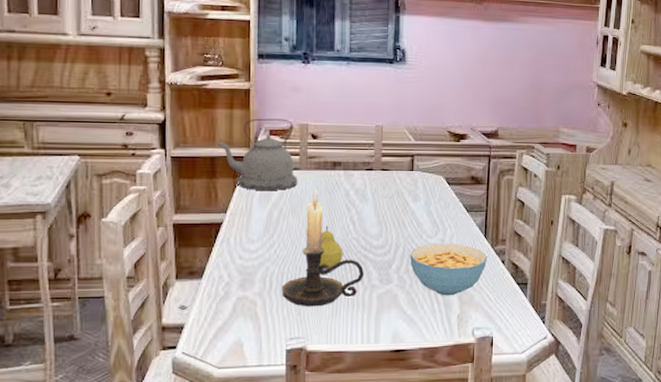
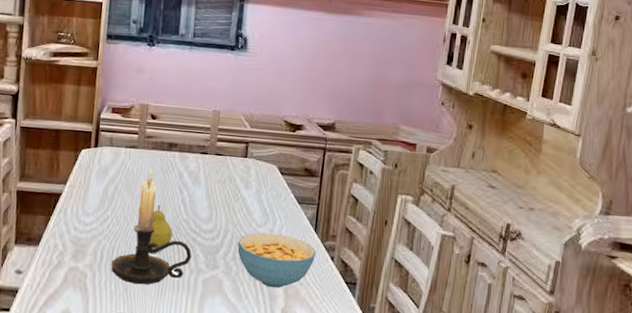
kettle: present [217,118,298,190] -> none [63,96,135,167]

